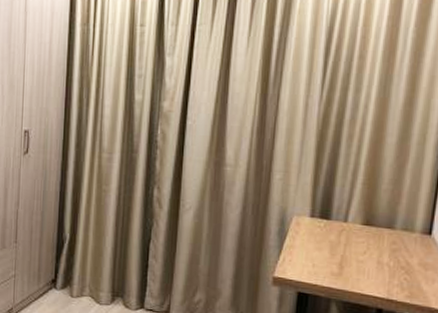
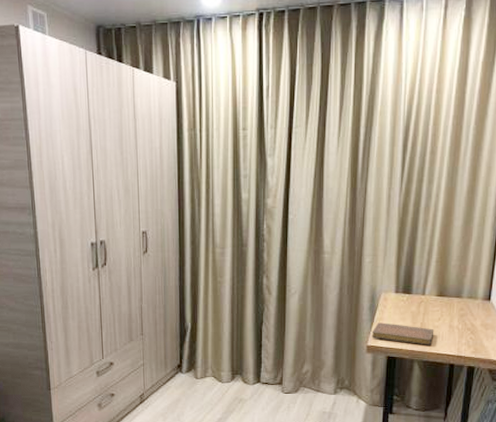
notebook: none [279,250,358,284] -> present [371,322,435,345]

